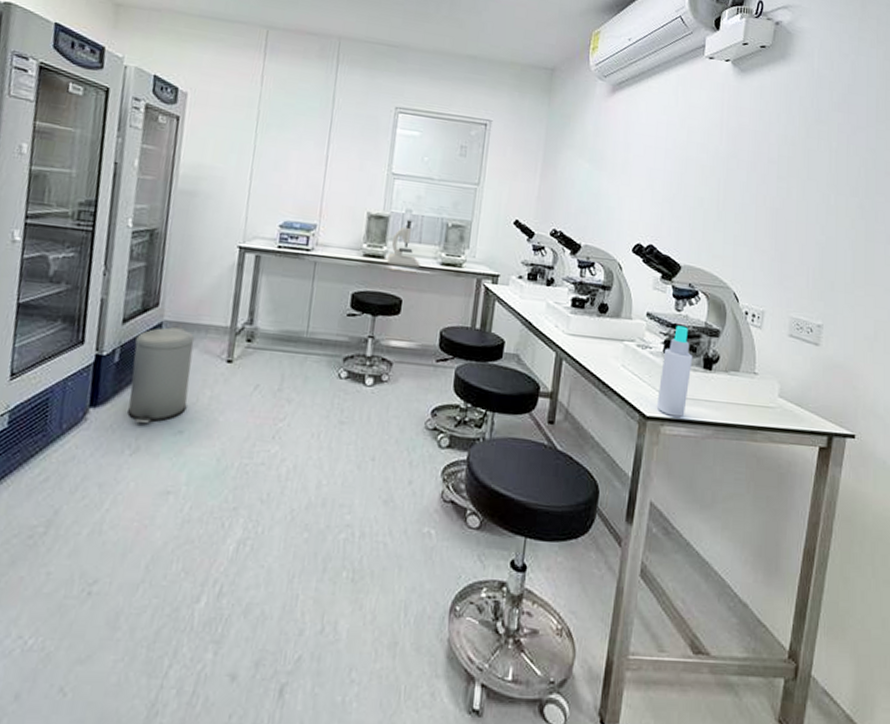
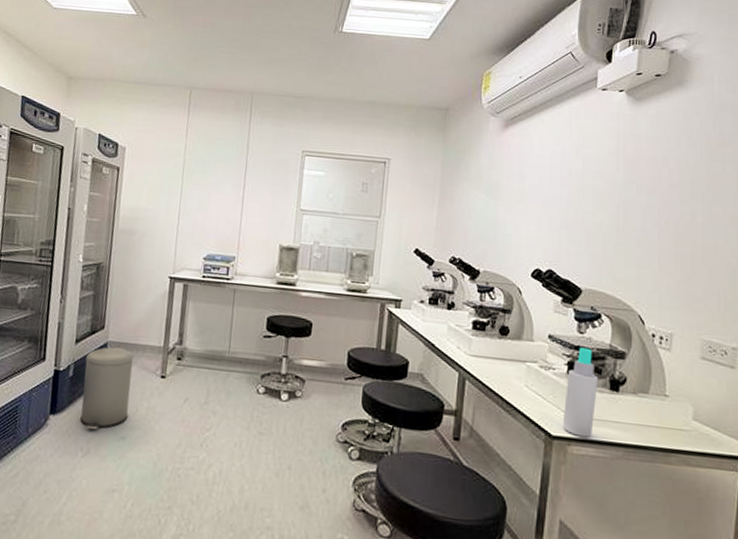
microscope: present [387,219,420,269] -> none [298,250,328,295]

